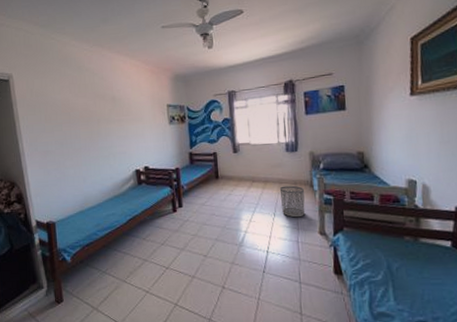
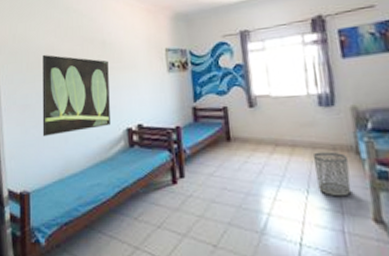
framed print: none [59,107,122,177] -> present [42,54,110,136]

